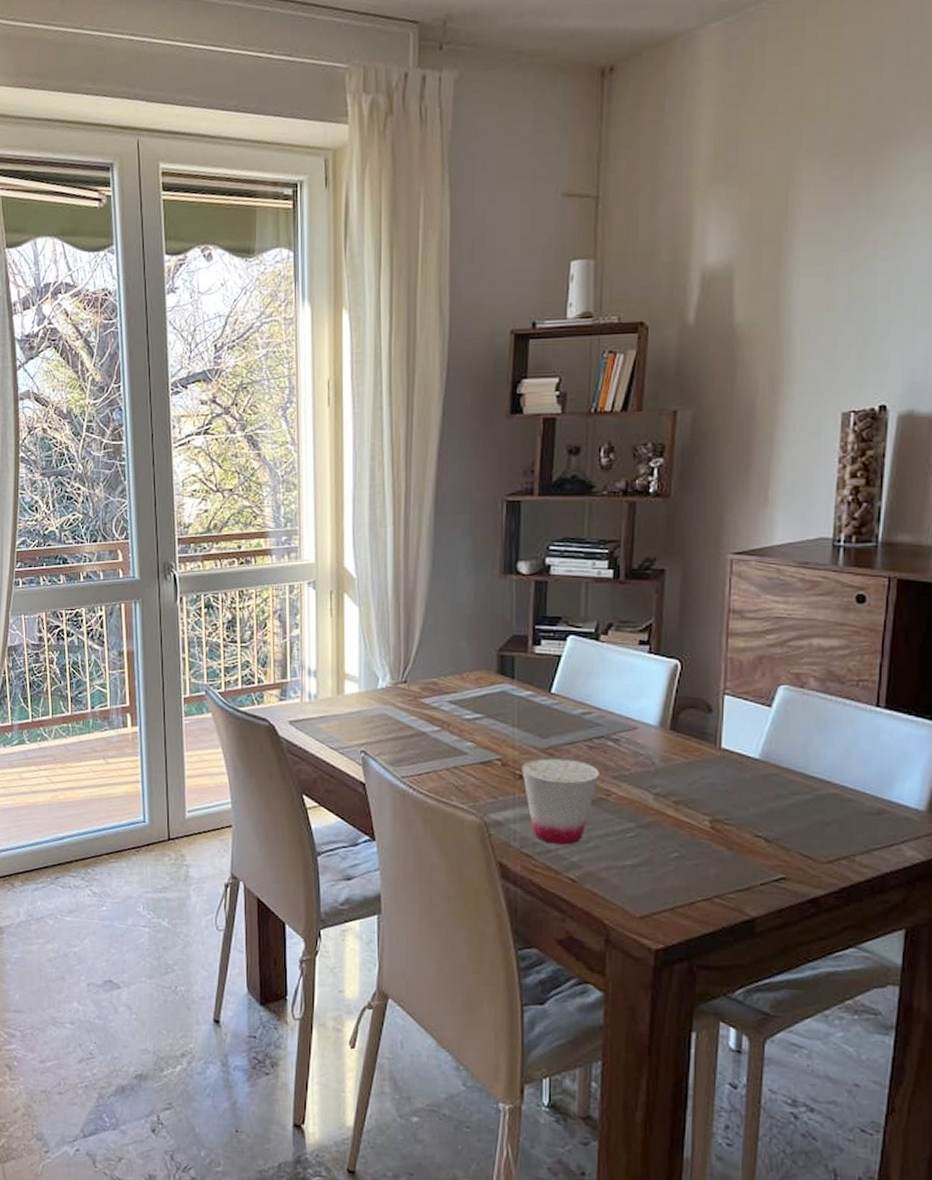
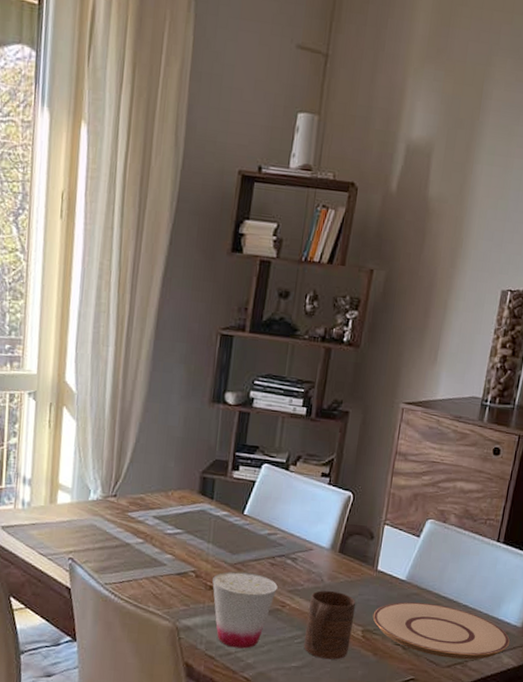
cup: none [638,774,699,856] -> present [304,590,356,660]
plate: none [721,784,912,854] -> present [372,602,510,660]

